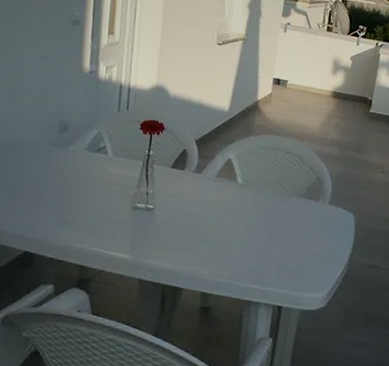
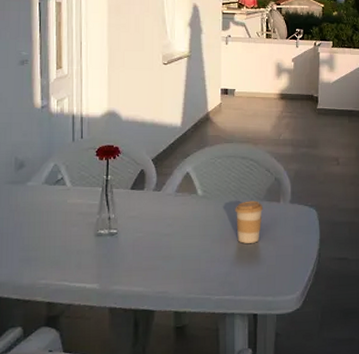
coffee cup: none [271,196,302,238] -> present [235,200,264,243]

